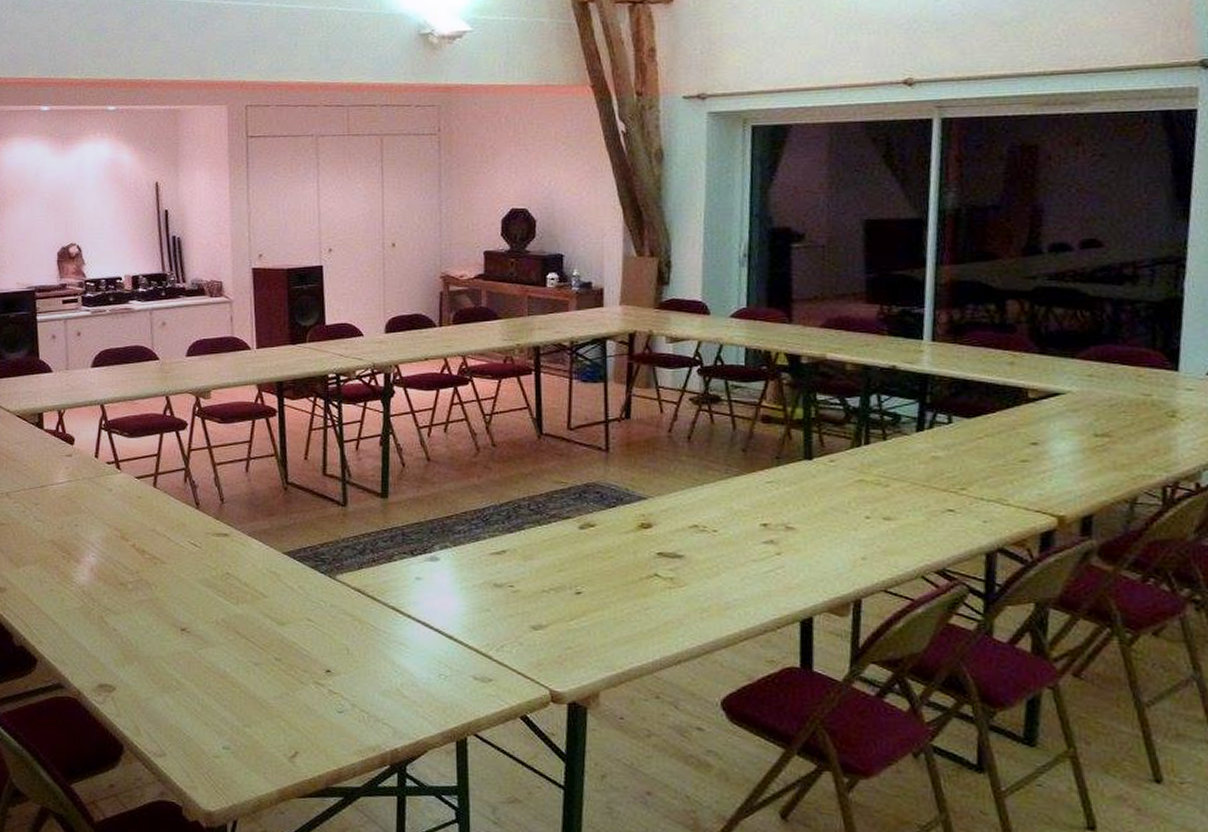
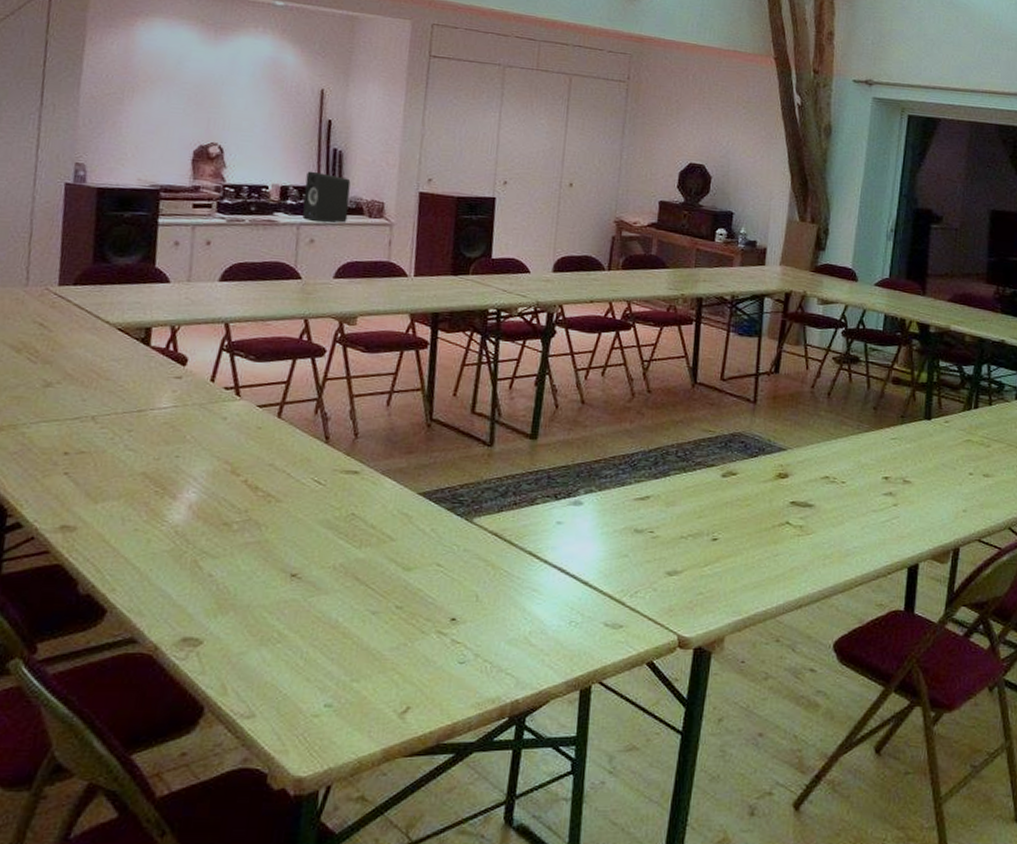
speaker: none [152,259,192,306] -> present [302,171,351,223]

